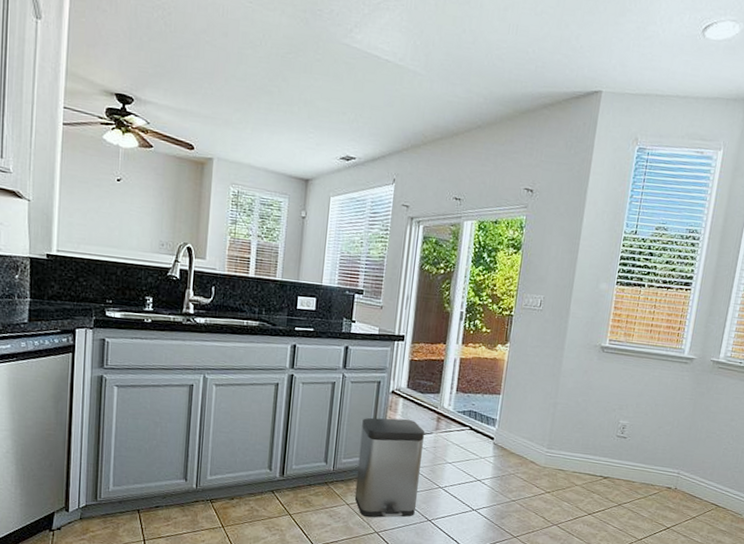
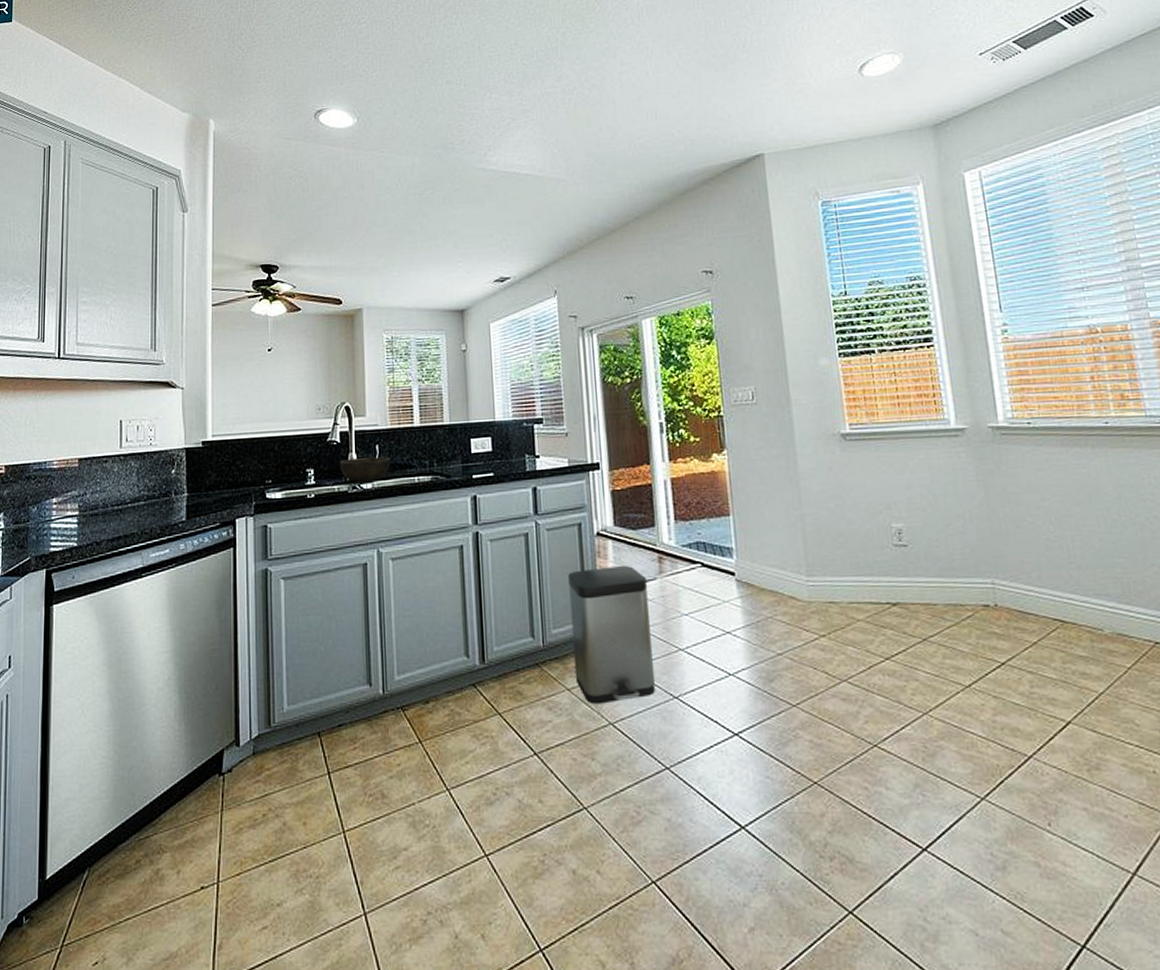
bowl: none [176,294,224,320] -> present [339,456,391,485]

